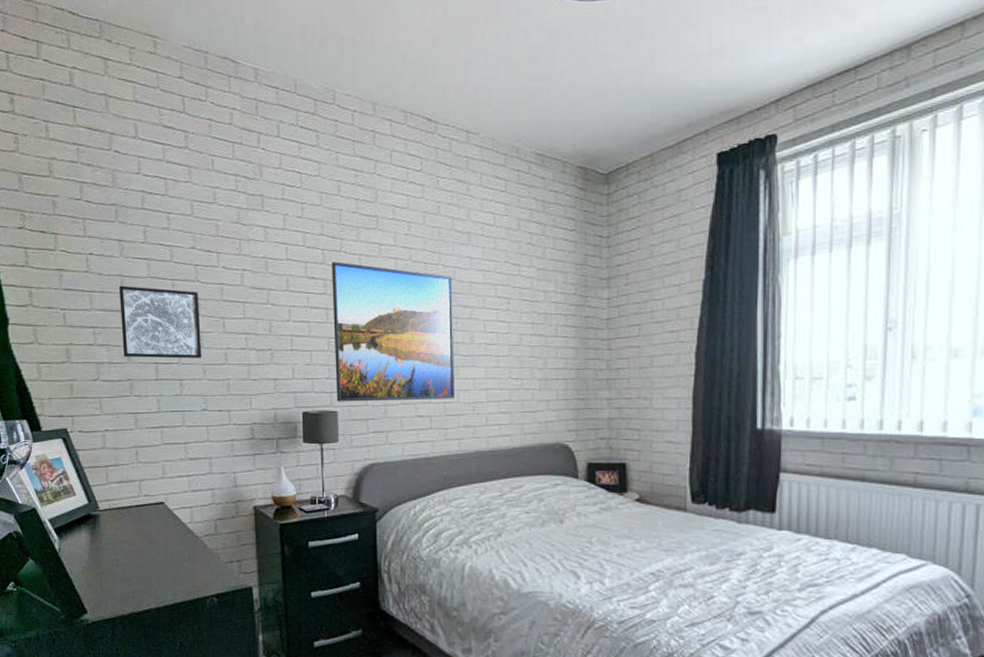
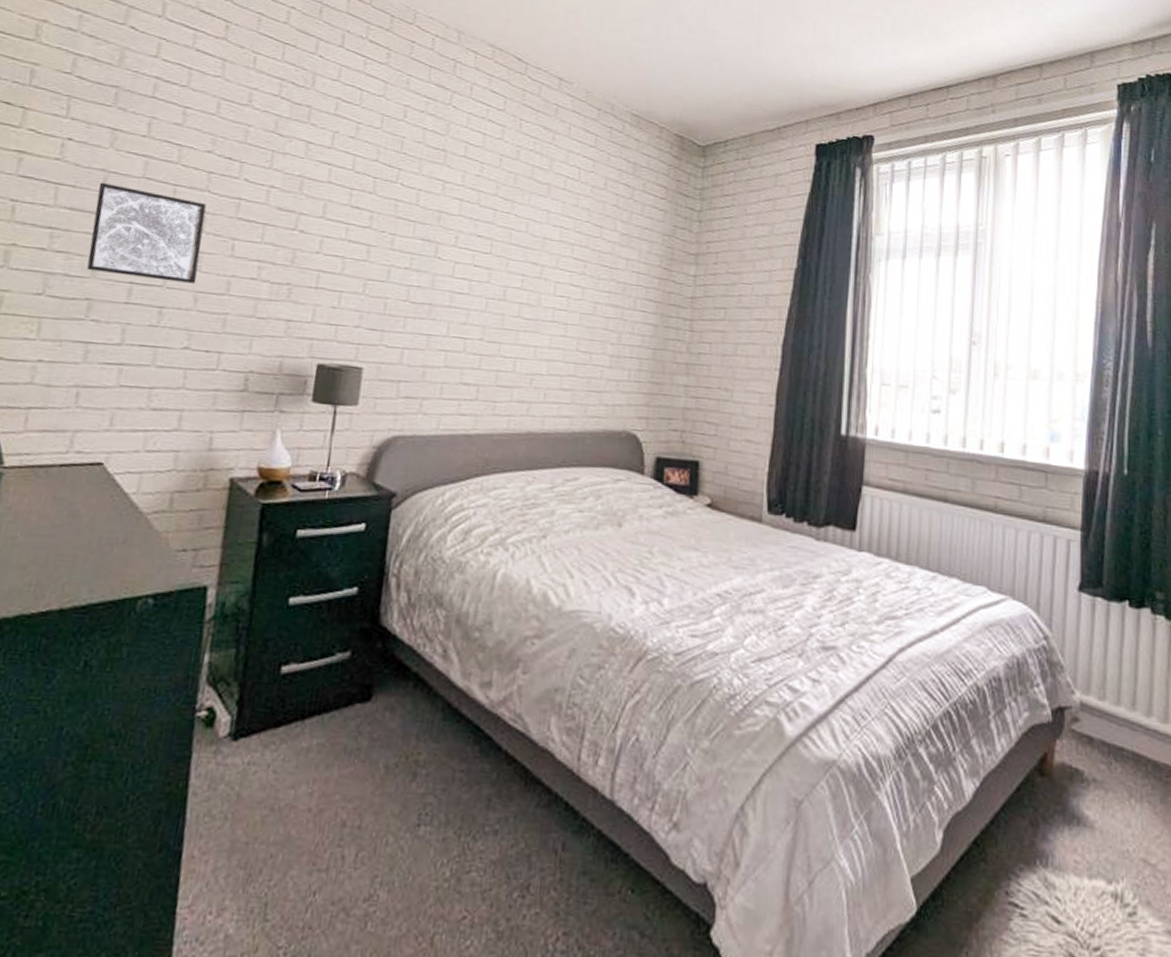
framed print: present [332,261,454,402] -> none [364,193,524,368]

